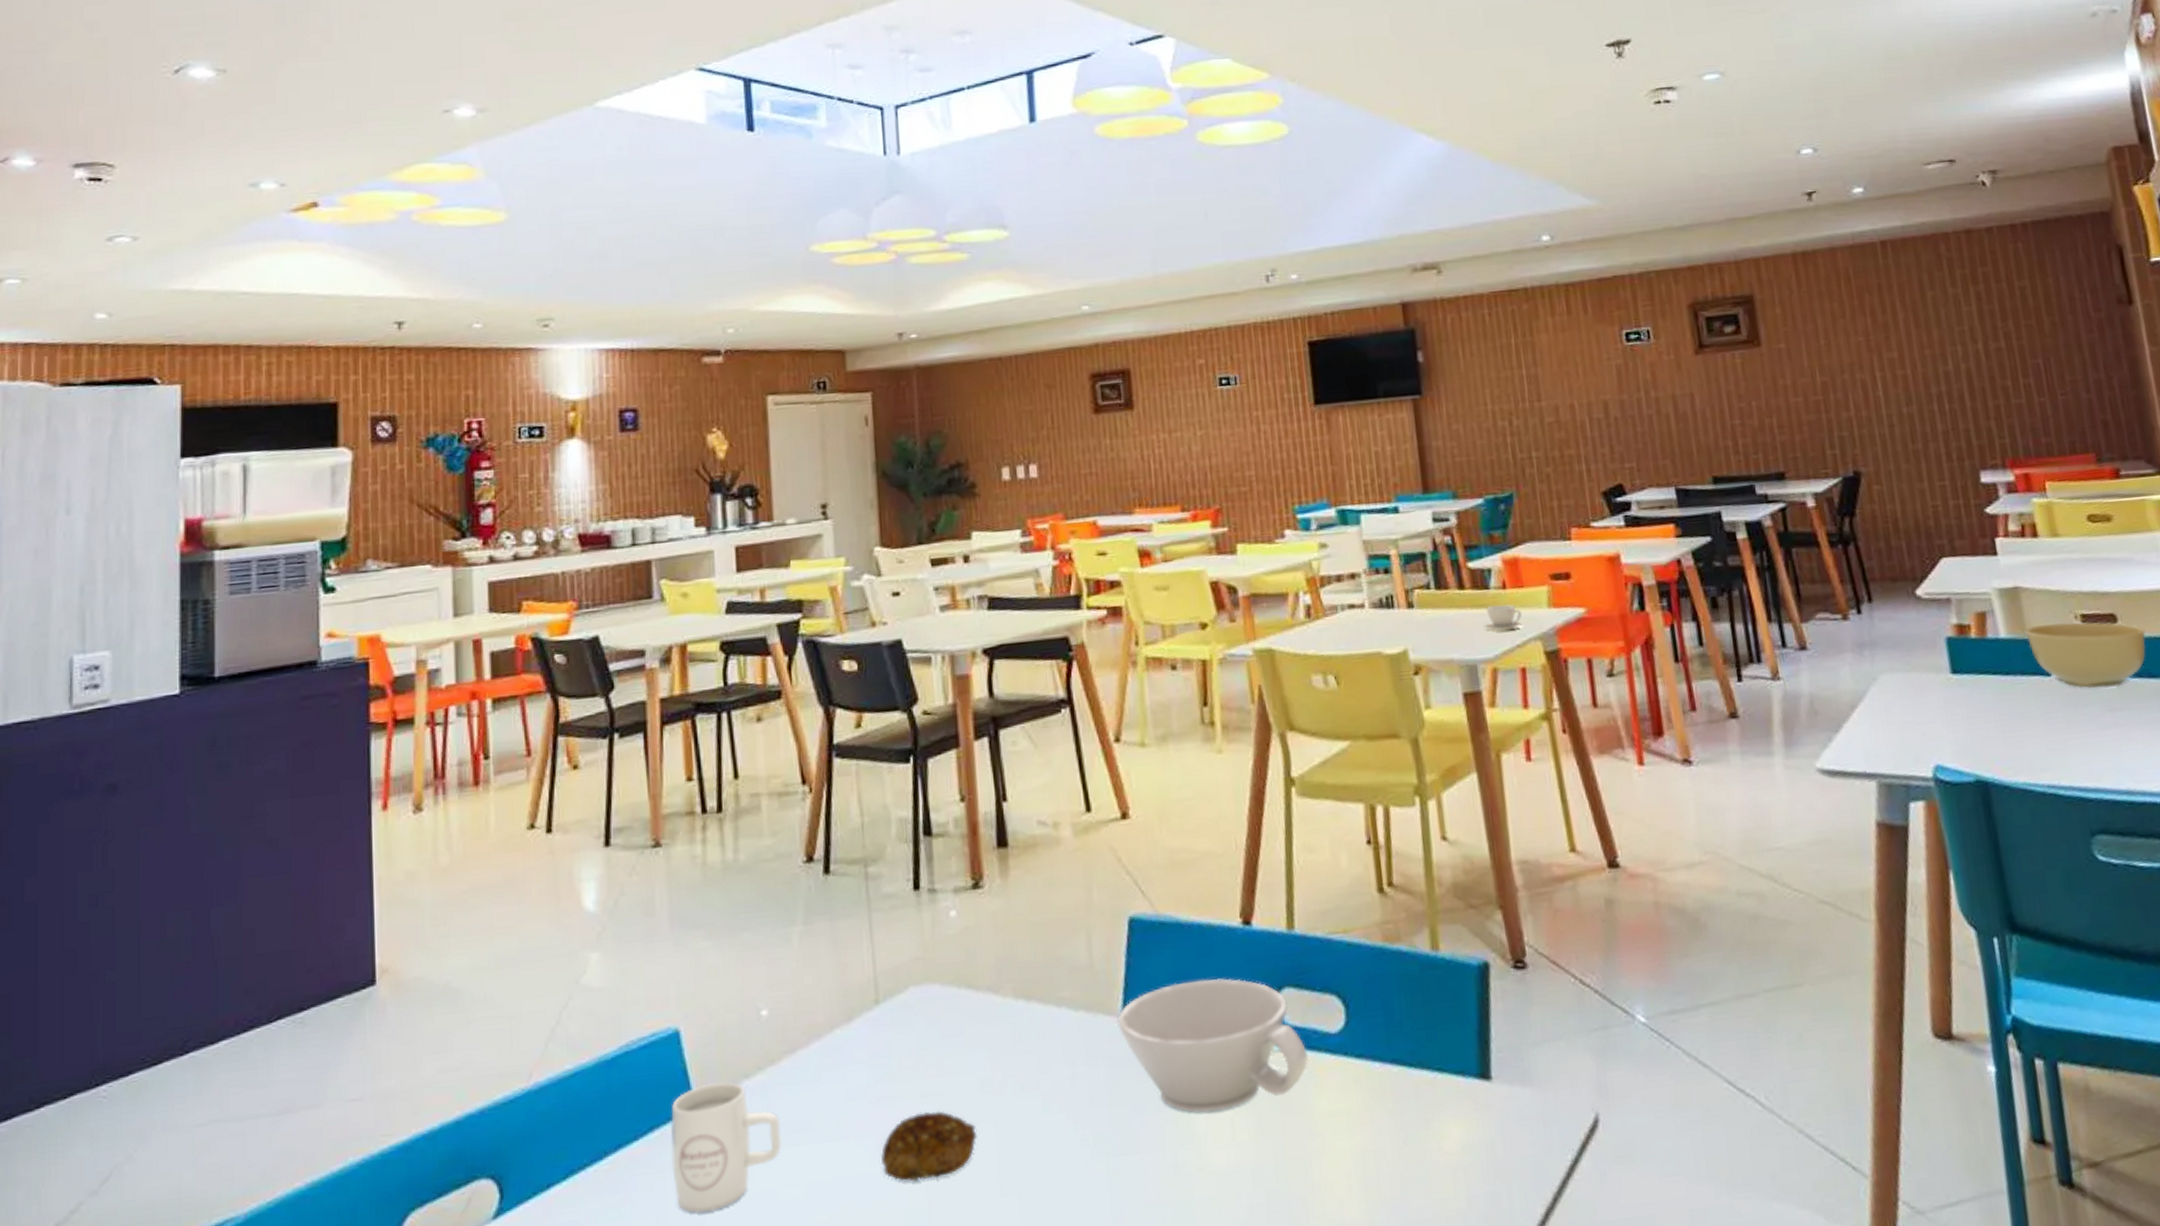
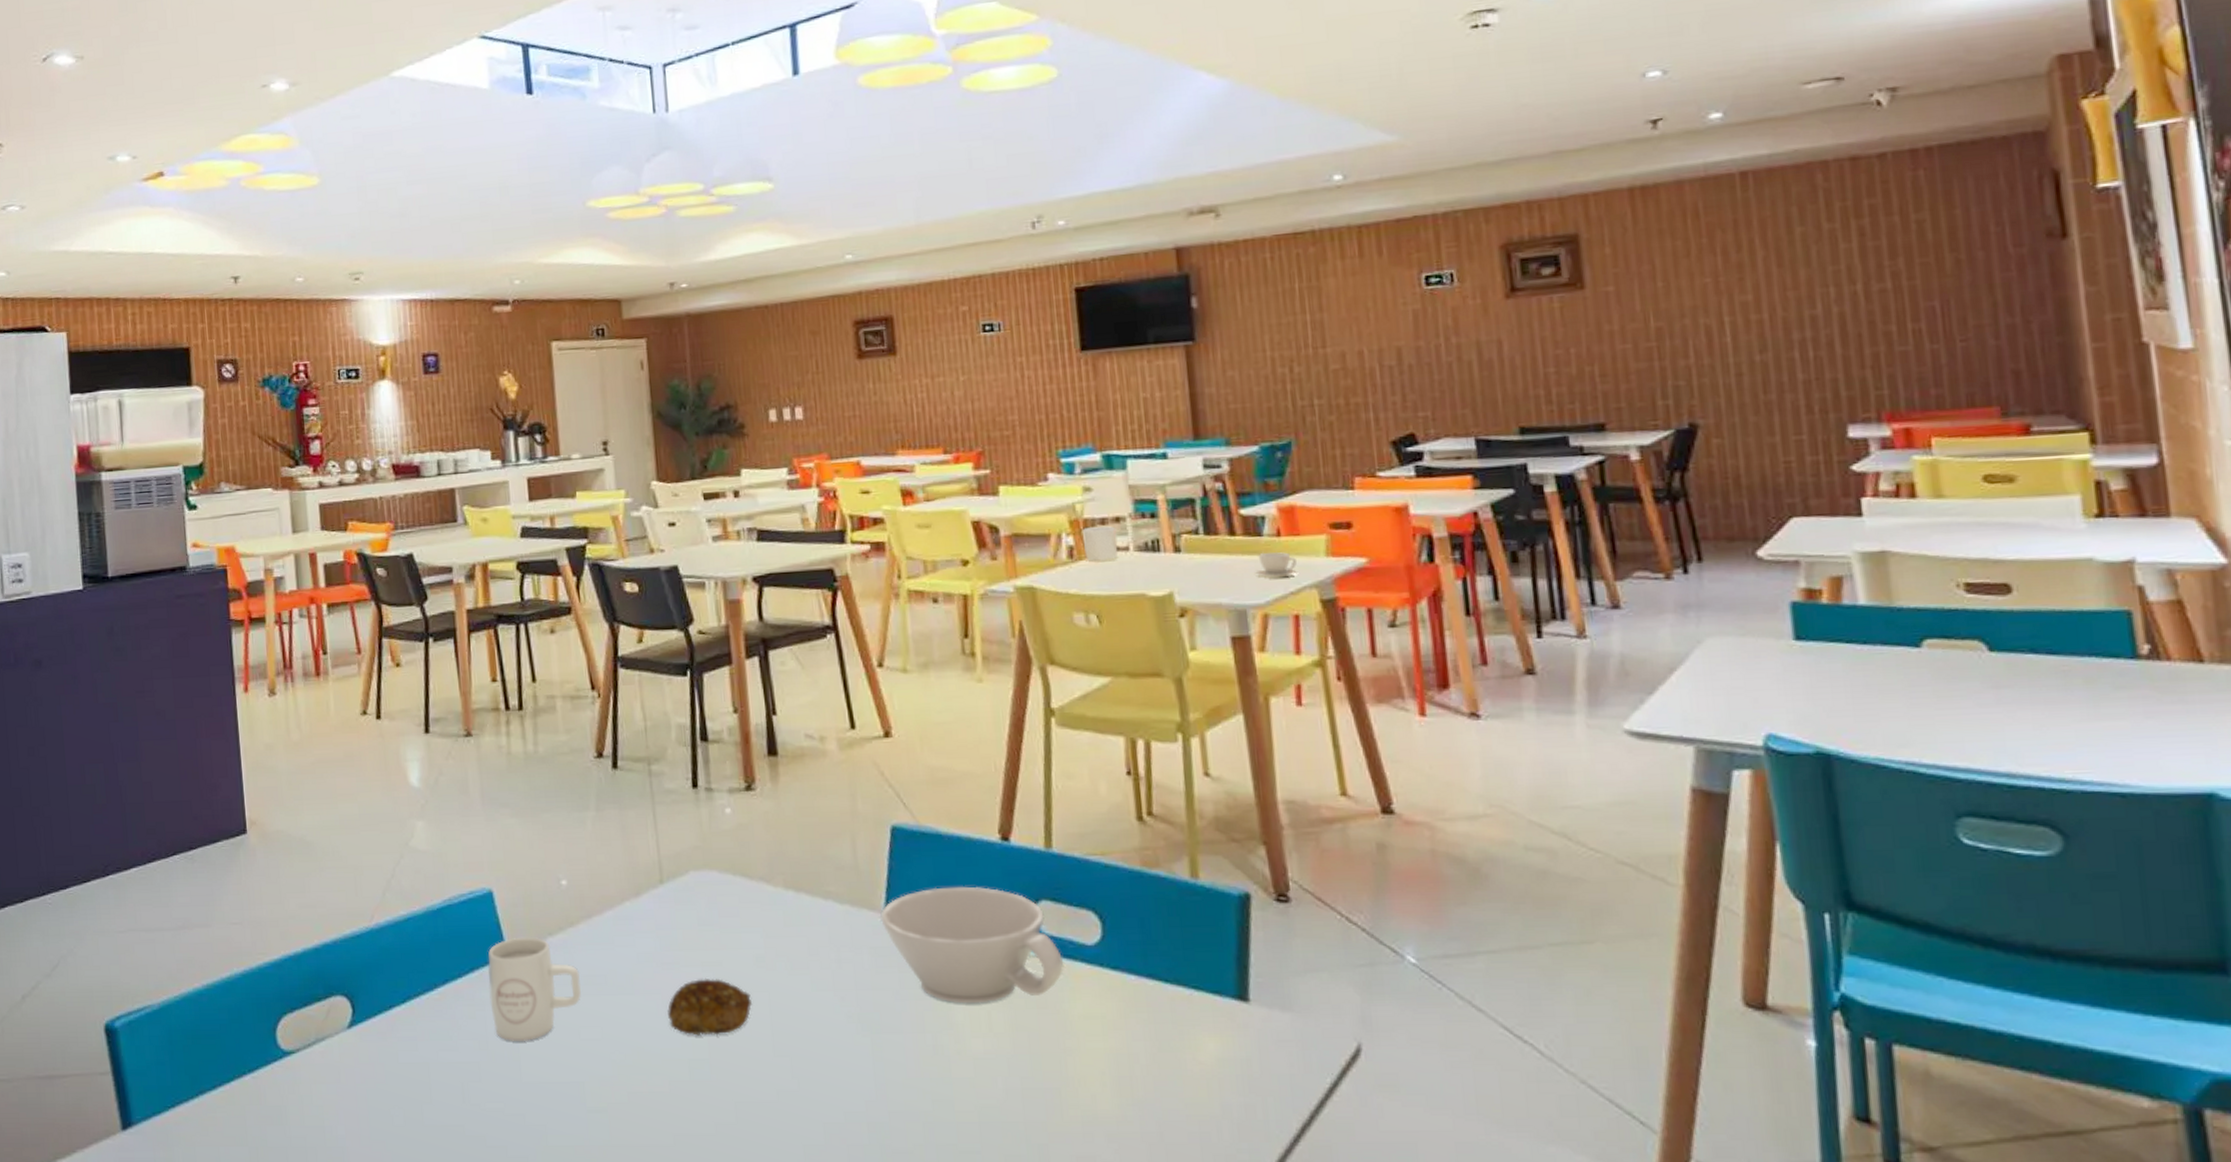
mug: none [1318,583,1354,622] -> present [1082,526,1119,563]
bowl: present [2025,622,2146,689] -> none [1891,591,2048,664]

